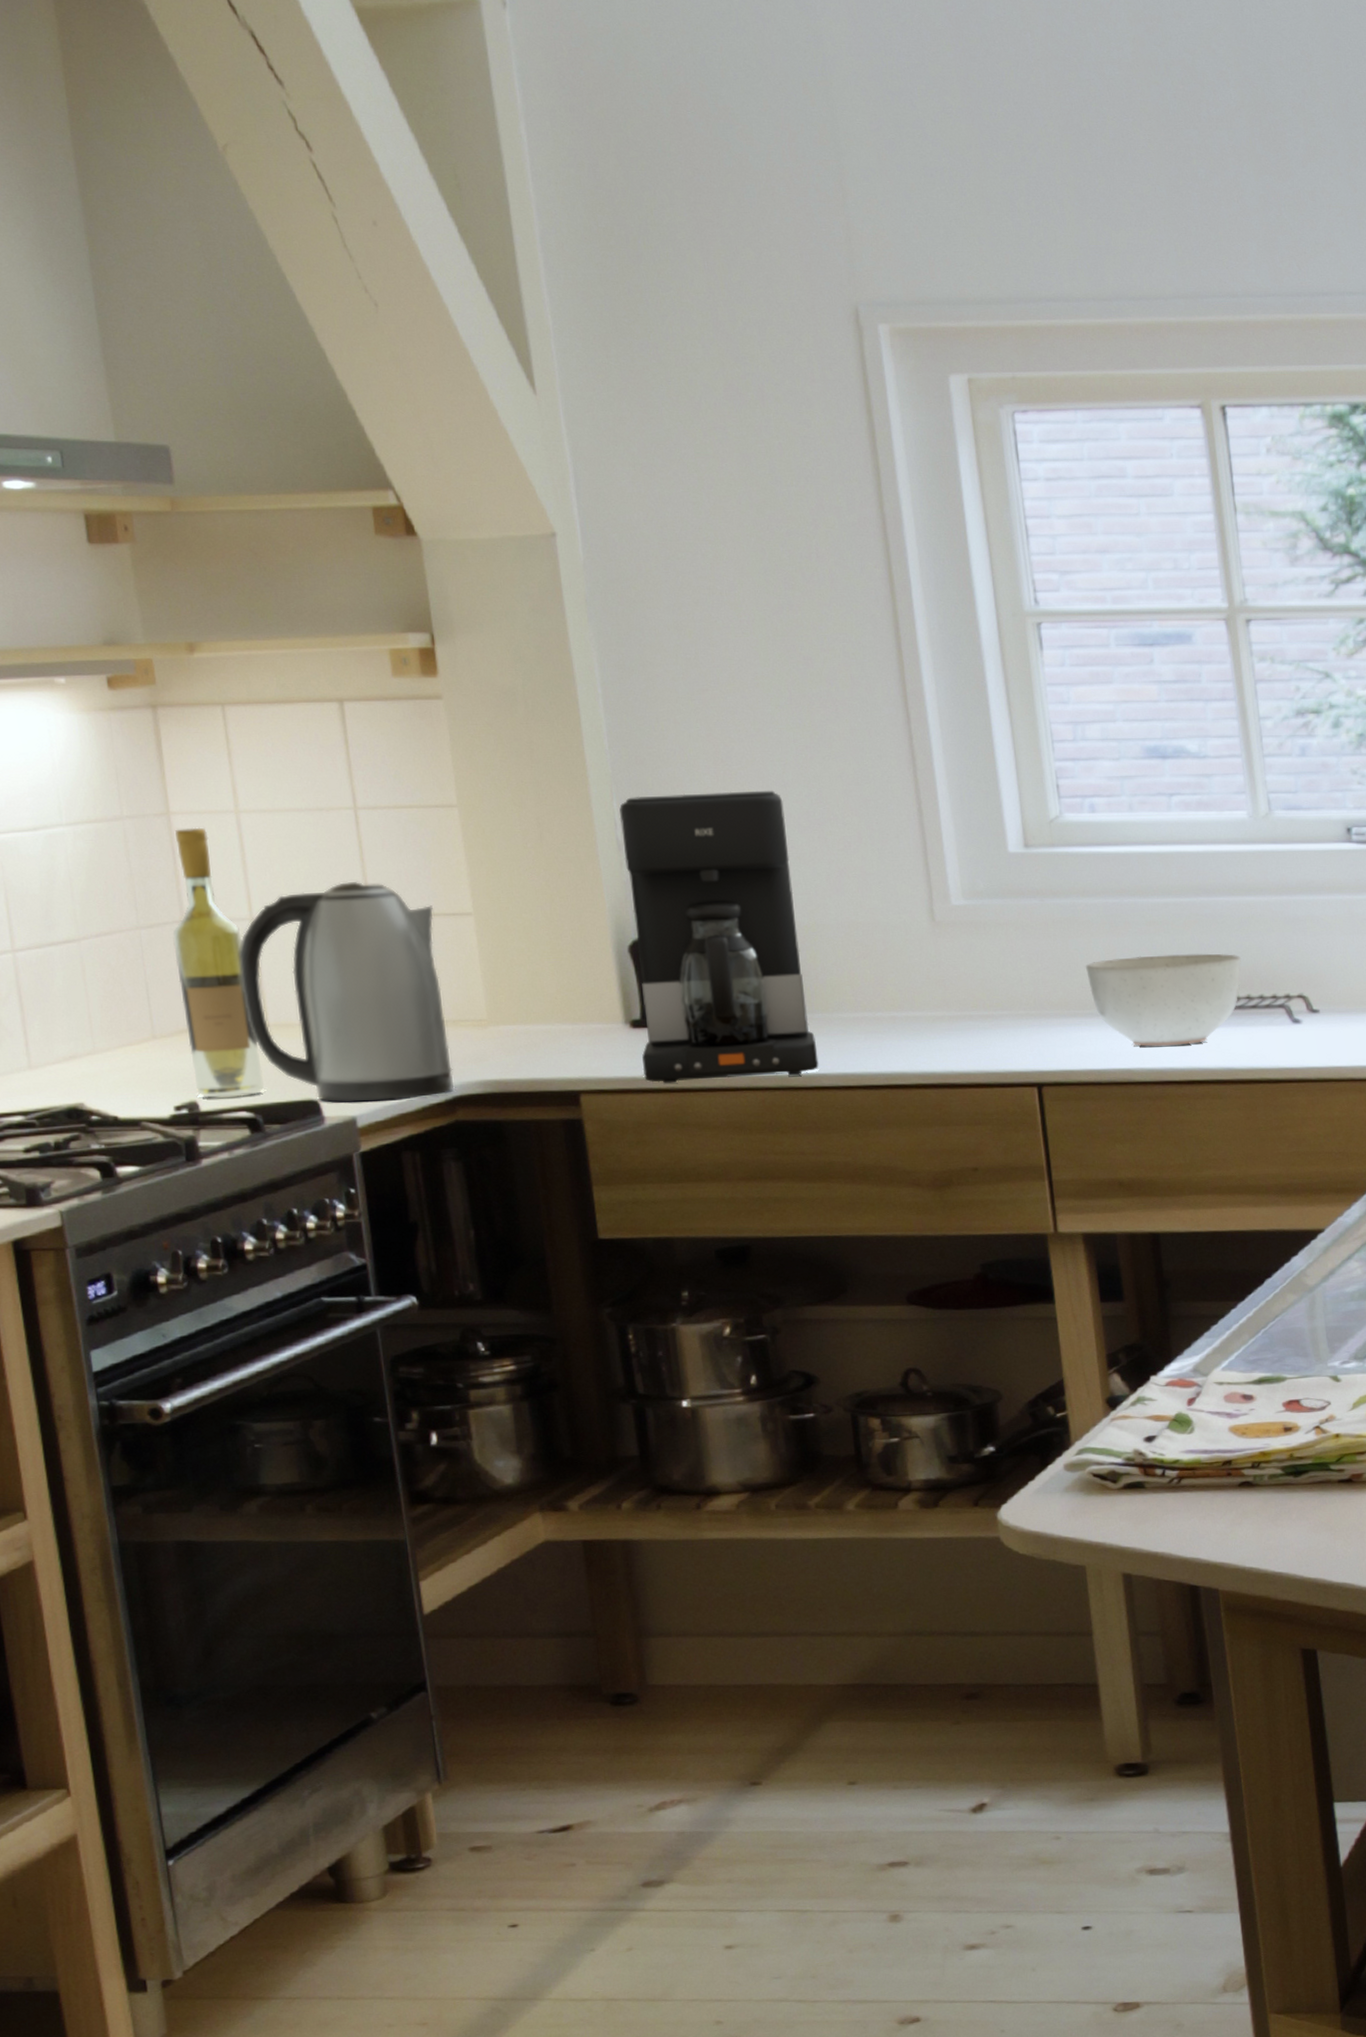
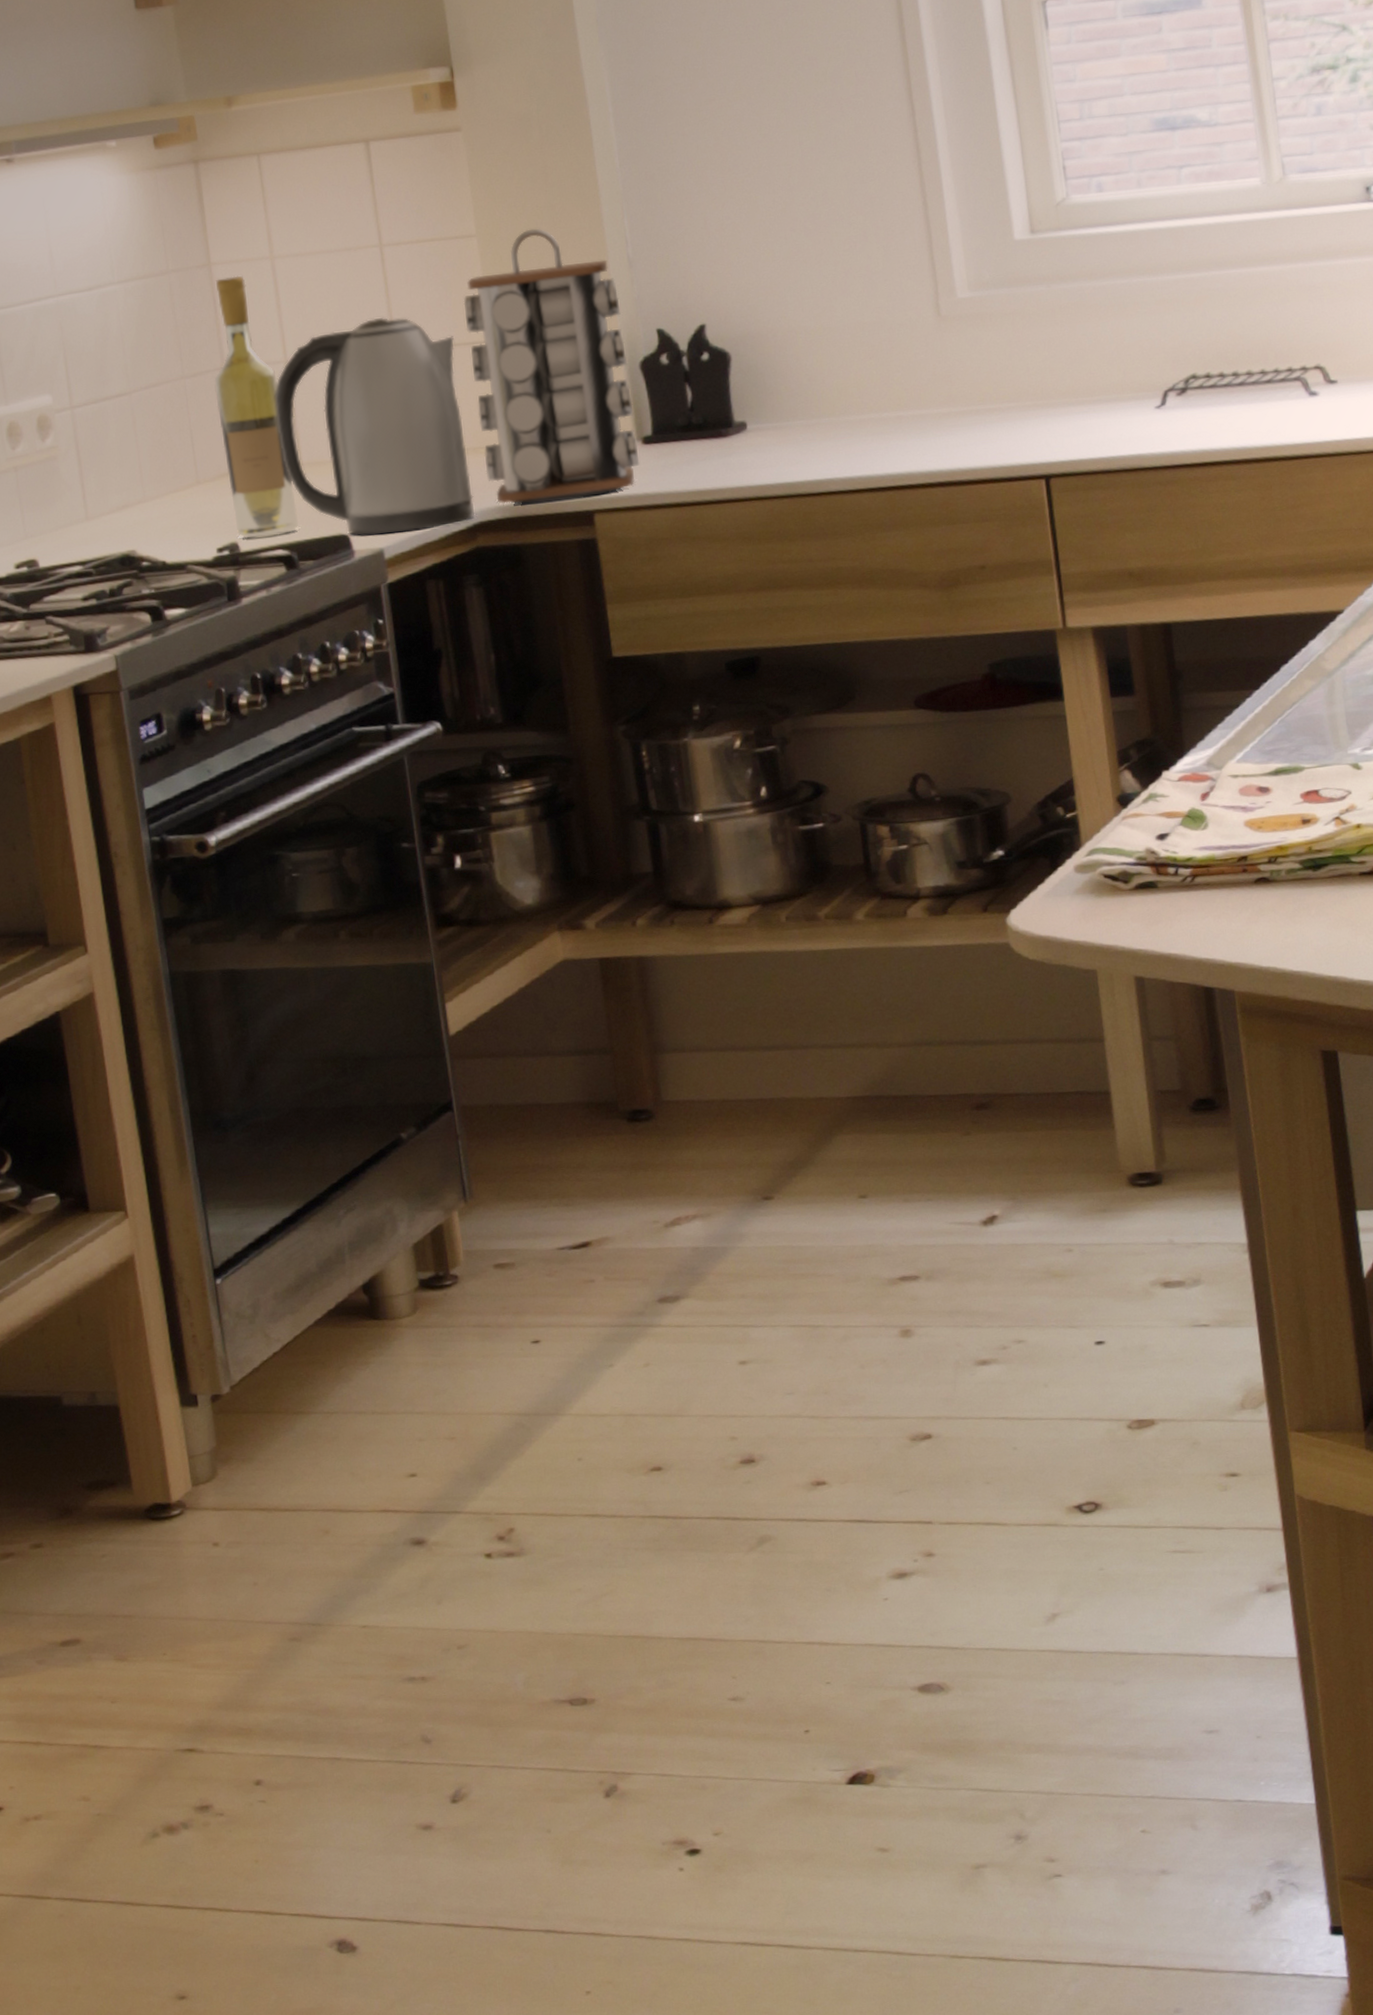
spice rack: none [443,803,628,1080] -> present [463,228,640,504]
coffee maker: present [619,790,819,1083] -> none [630,195,826,498]
bowl: present [1085,953,1242,1047] -> none [1093,328,1255,431]

